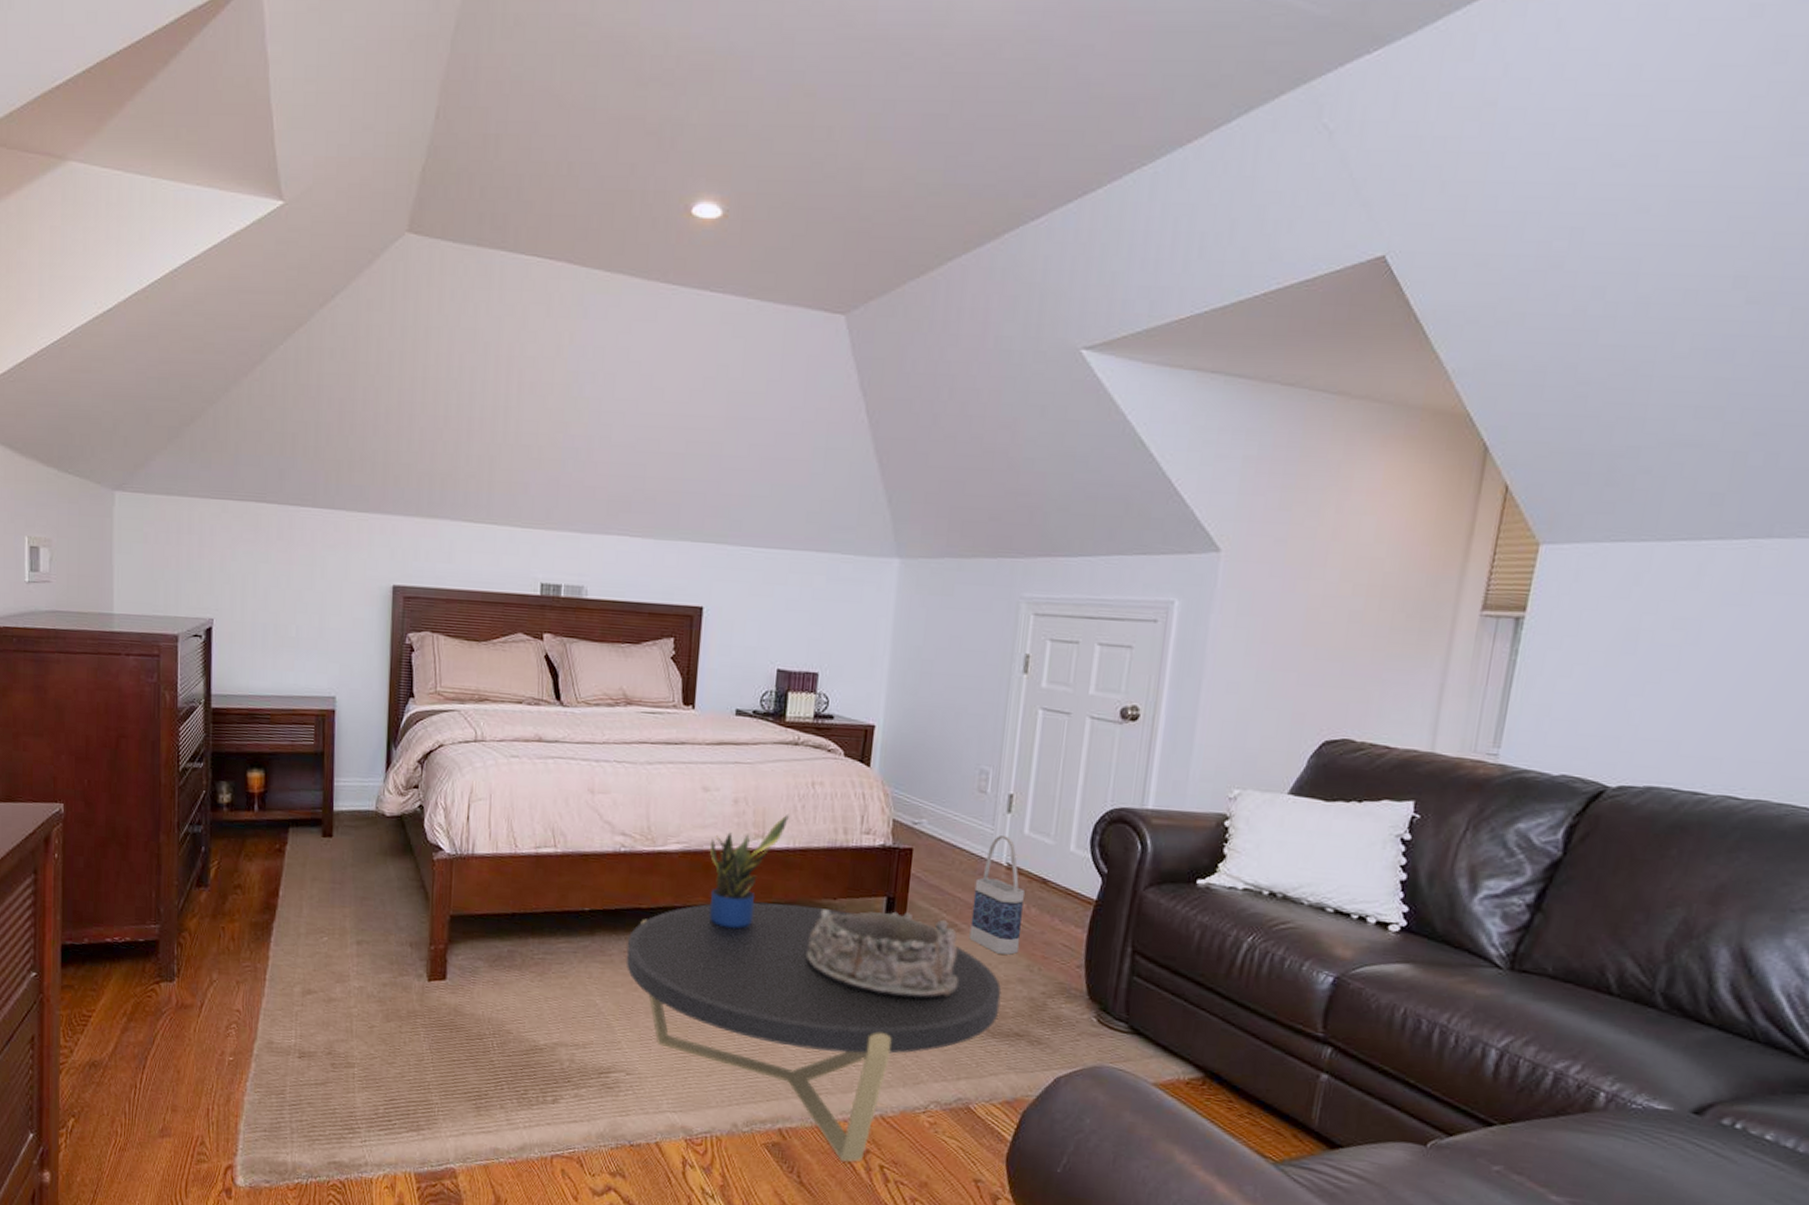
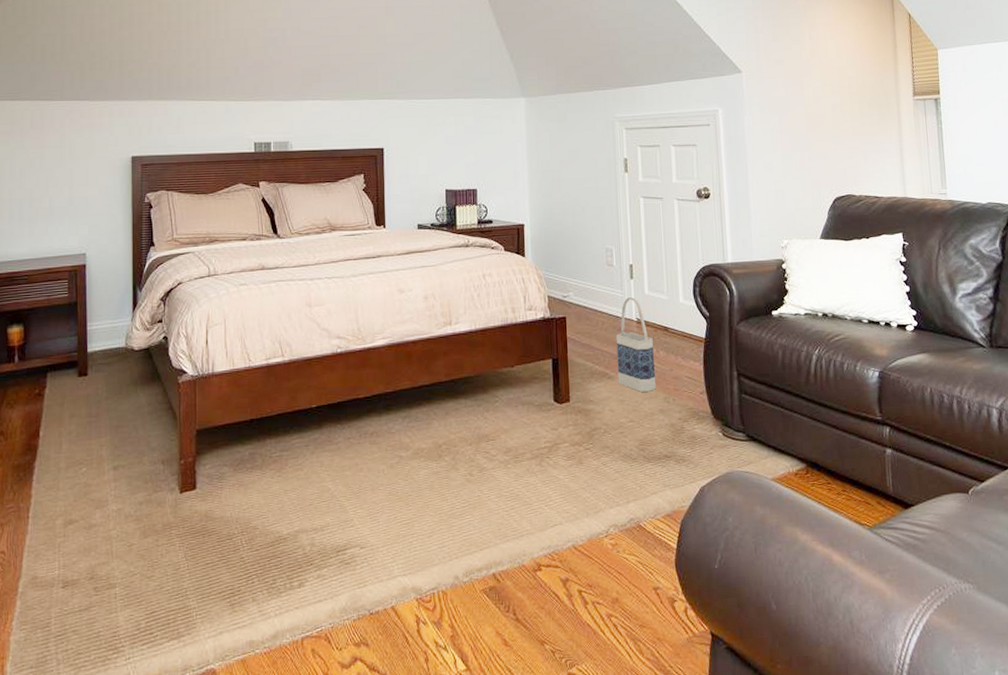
coffee table: present [626,902,1002,1162] -> none [350,375,650,594]
potted plant: present [709,813,789,929] -> none [409,302,469,404]
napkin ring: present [805,909,958,999] -> none [496,369,616,441]

